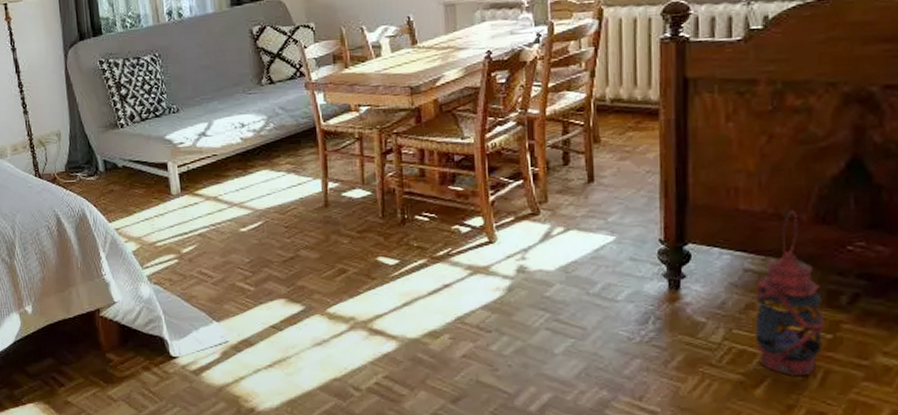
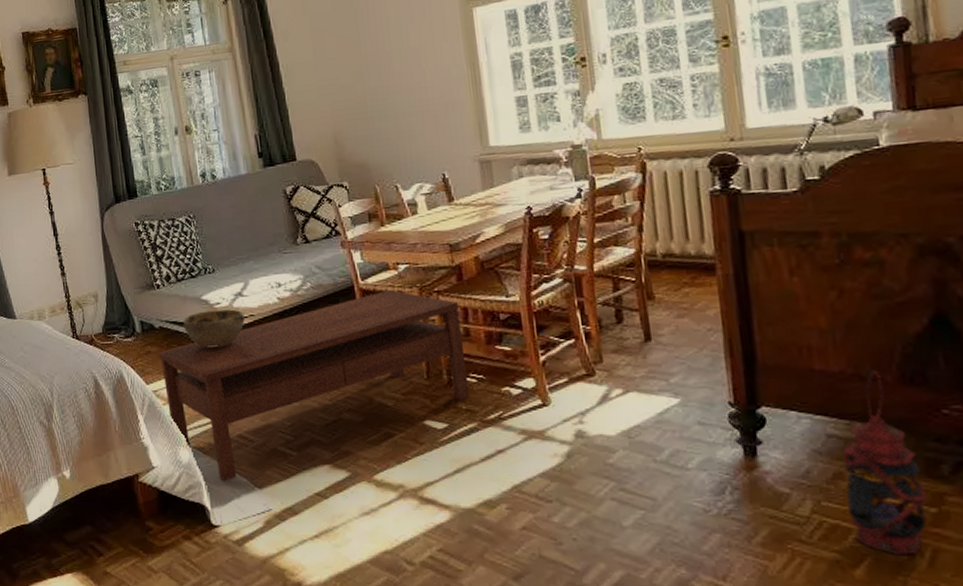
coffee table: none [122,131,421,316] -> present [159,289,470,482]
decorative bowl: none [146,149,208,188] -> present [183,309,245,349]

